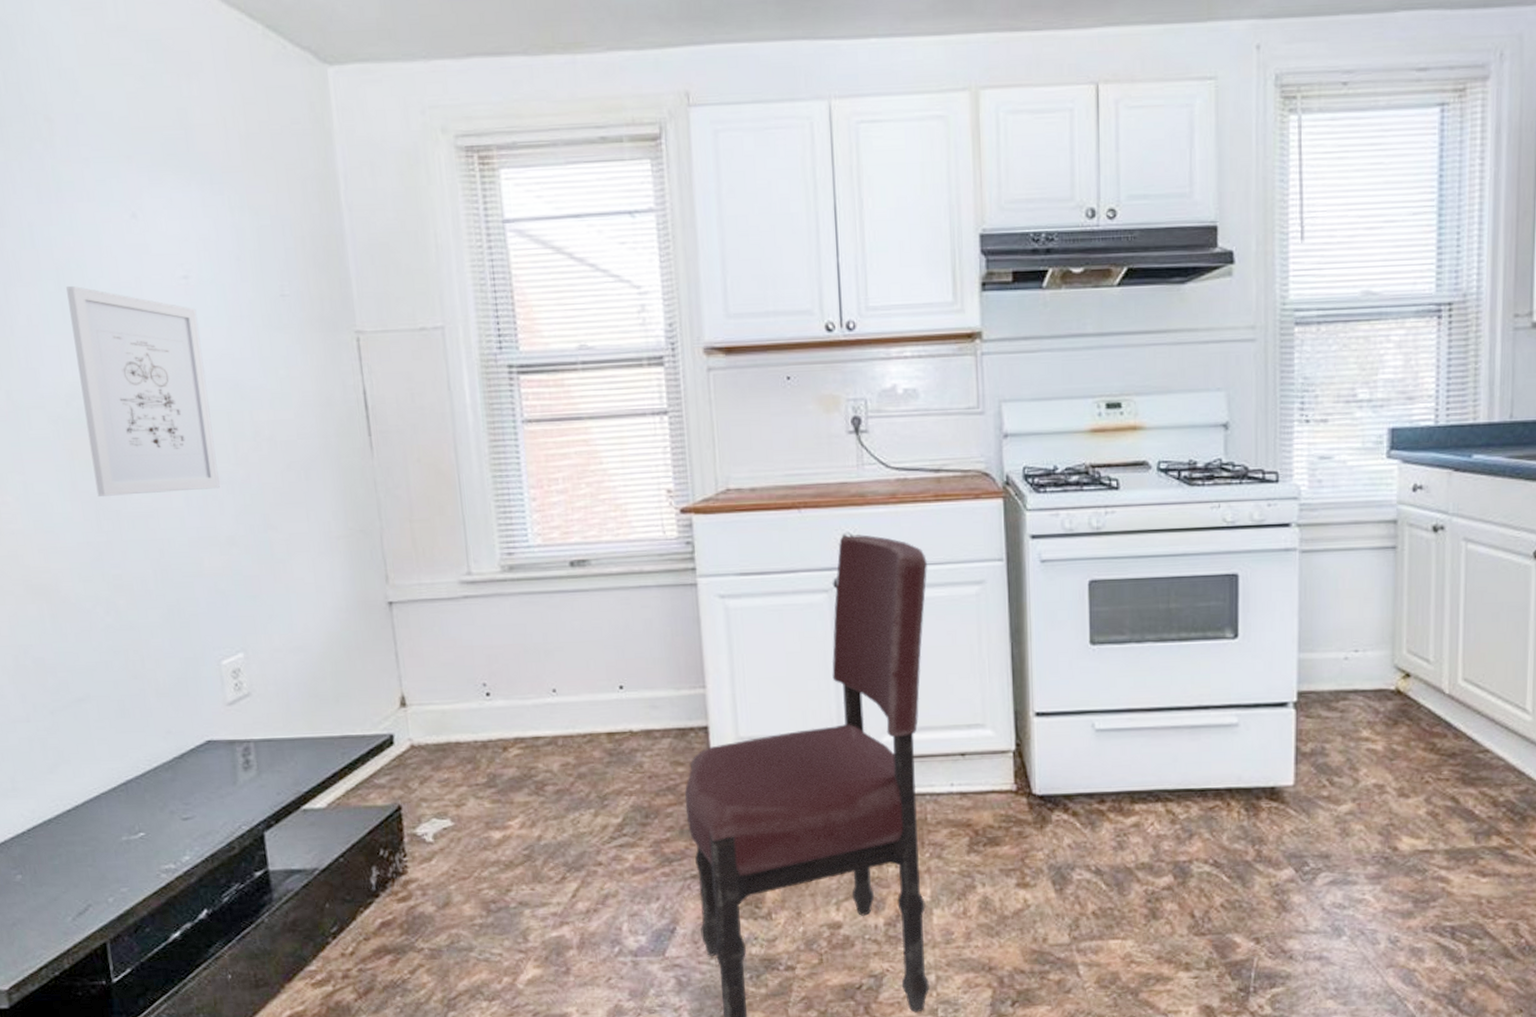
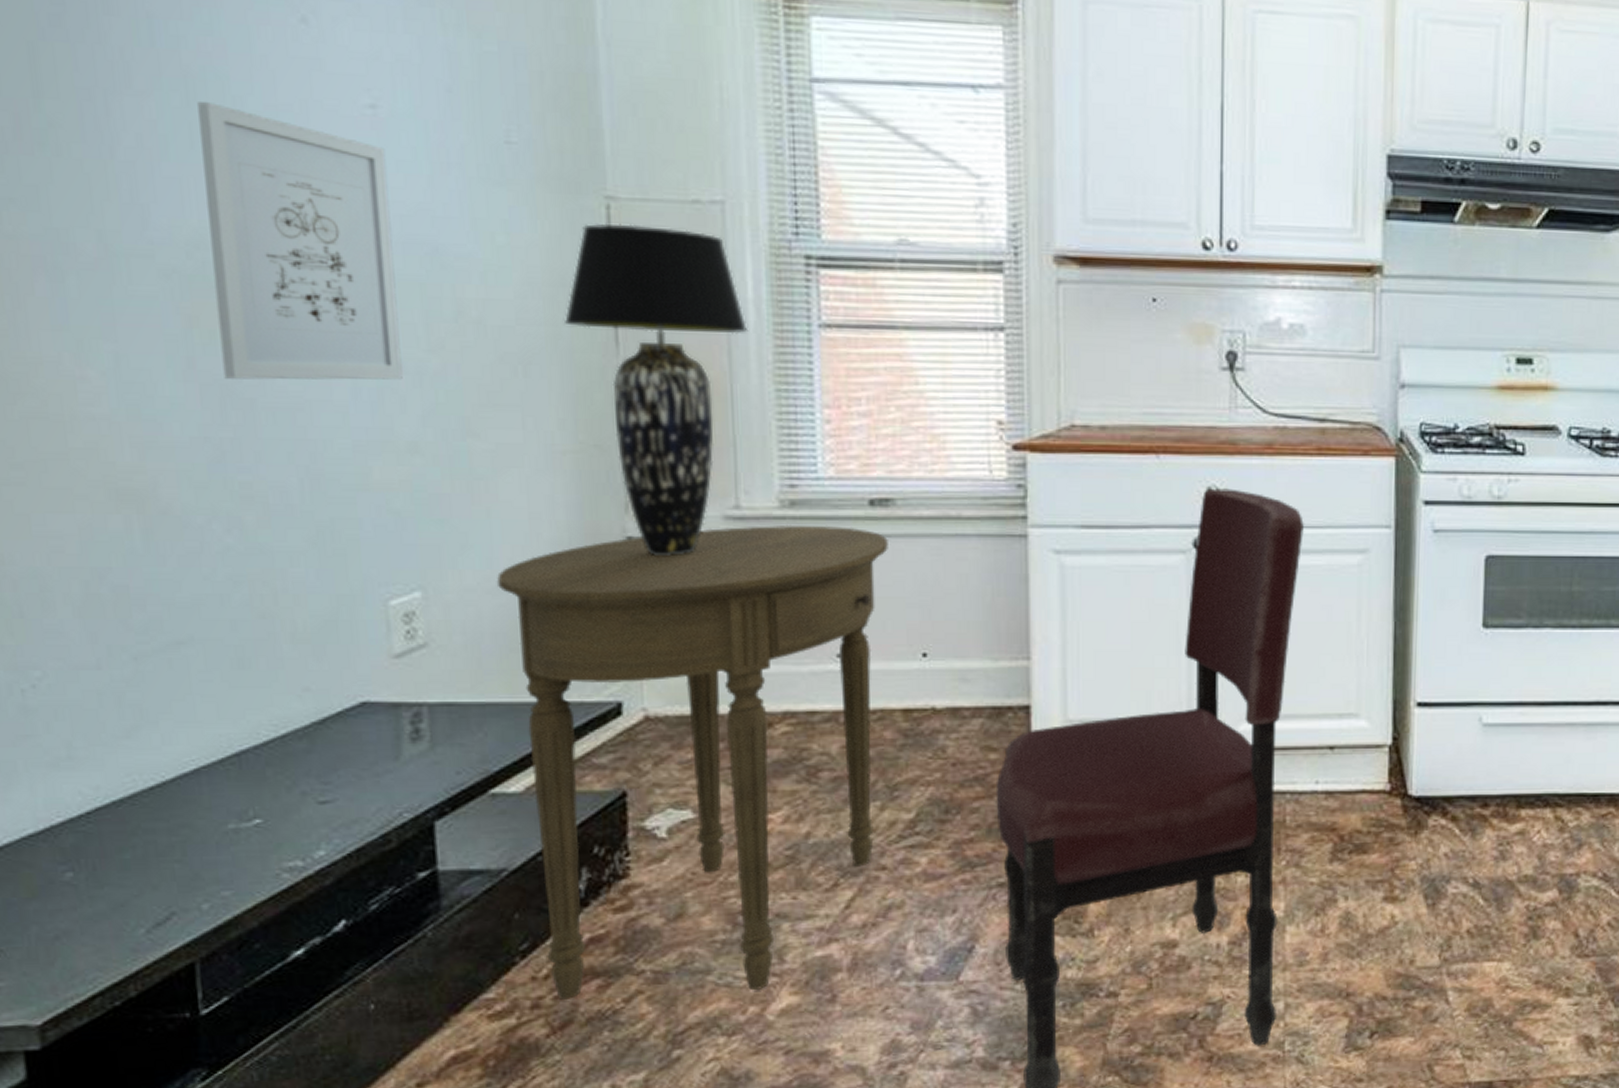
side table: none [296,584,590,971] -> present [496,524,888,1000]
table lamp: none [332,351,469,616] -> present [565,223,749,556]

